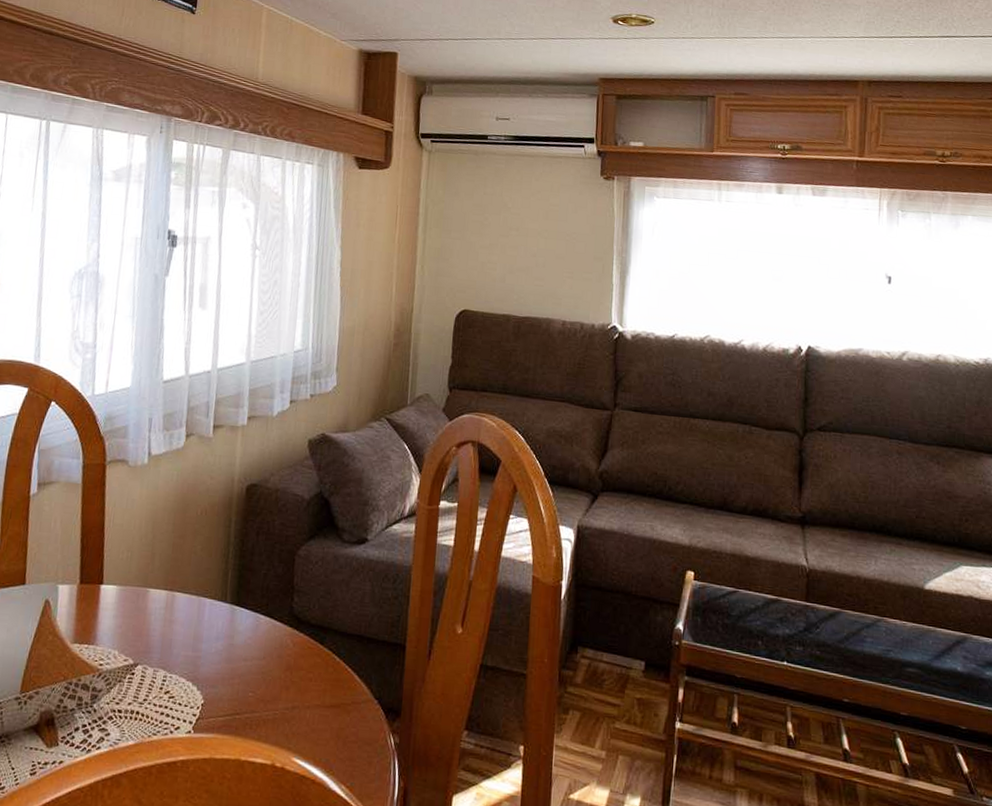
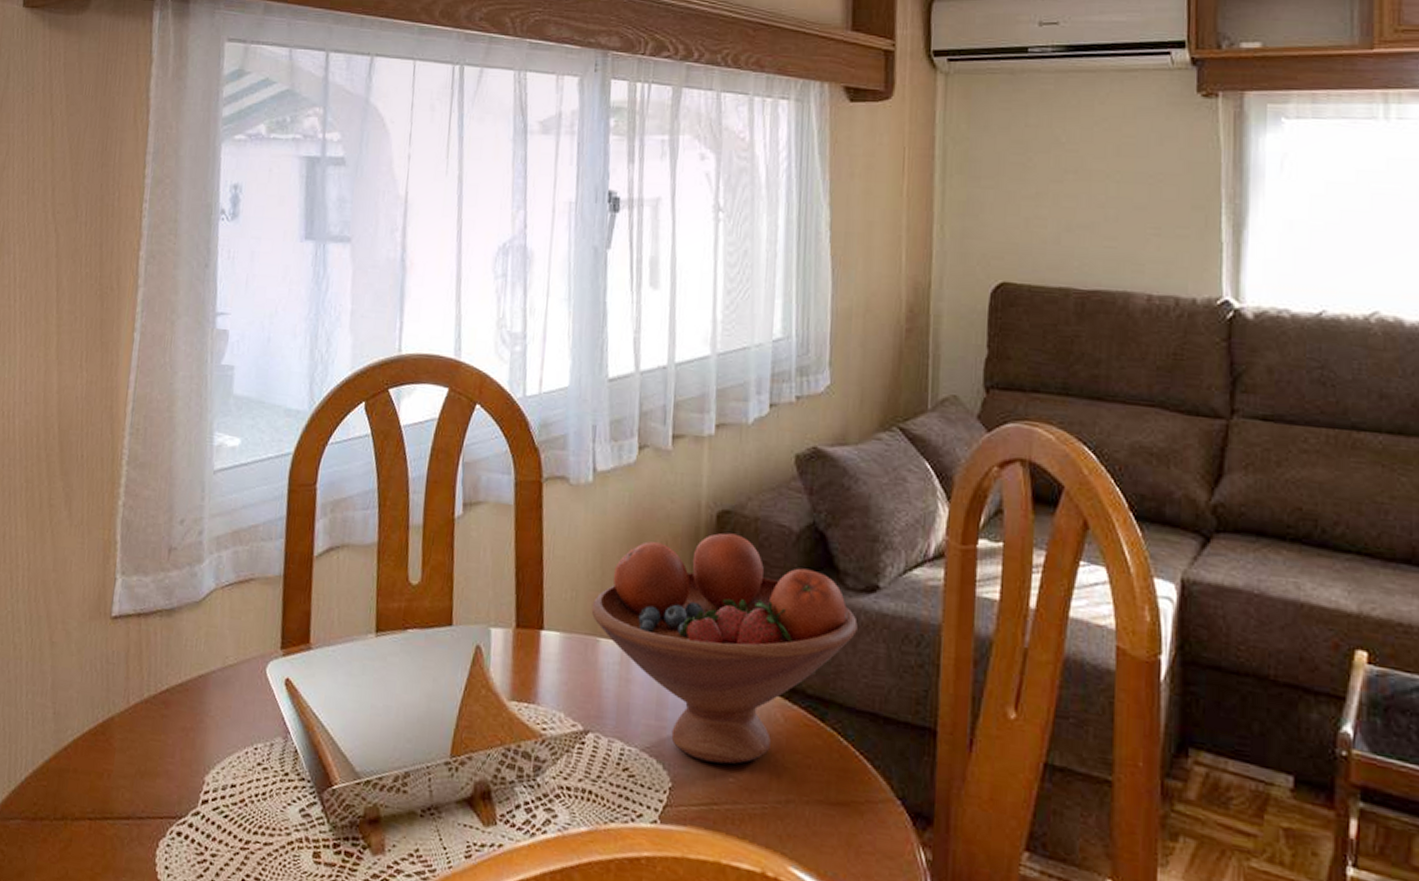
fruit bowl: none [143,501,351,682] -> present [591,532,858,764]

